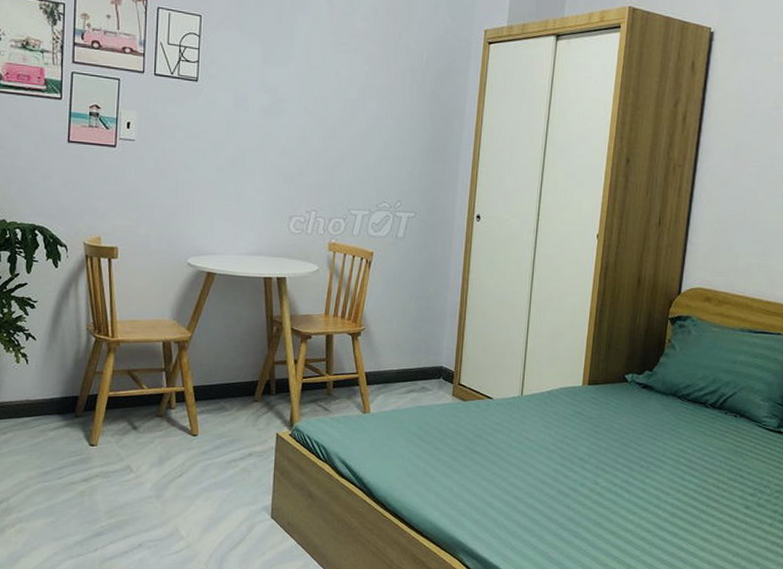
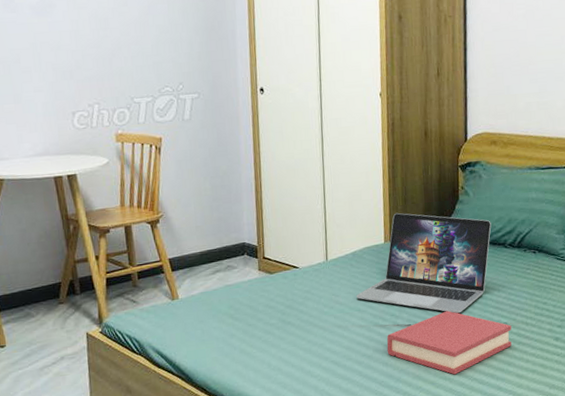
laptop: none [547,357,695,466] -> present [356,212,491,313]
hardback book: none [571,462,702,528] -> present [386,310,512,375]

